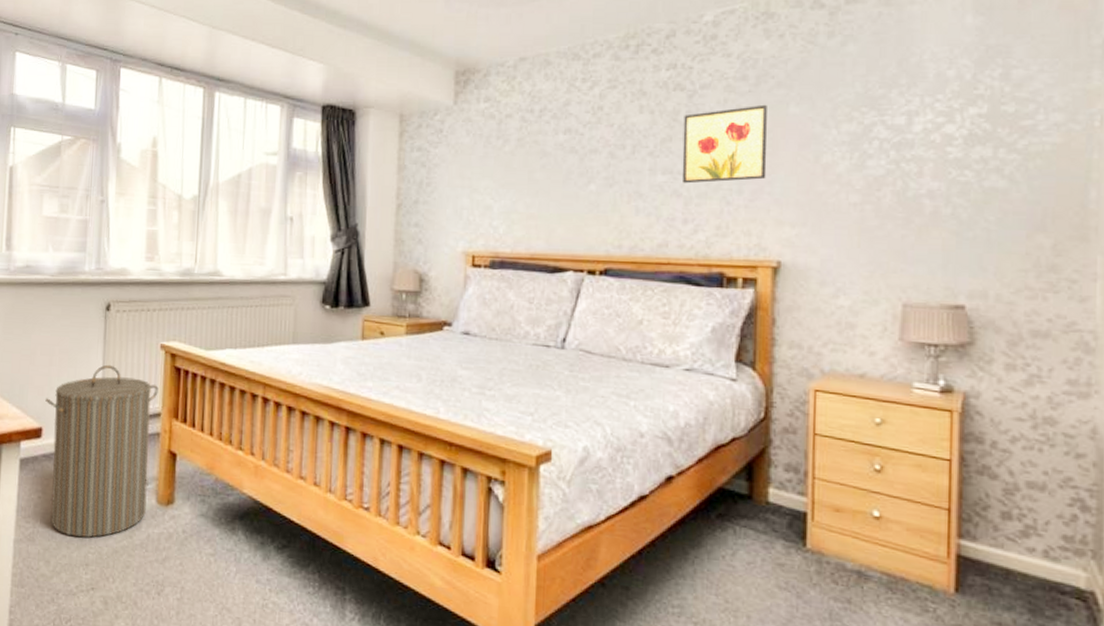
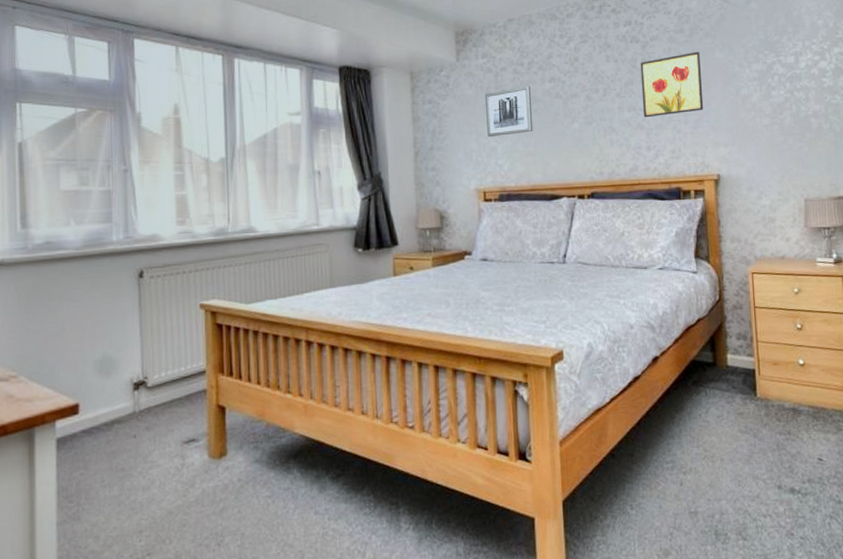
laundry hamper: present [45,364,159,538] -> none [80,330,201,507]
wall art: none [483,136,541,194] -> present [484,85,533,138]

